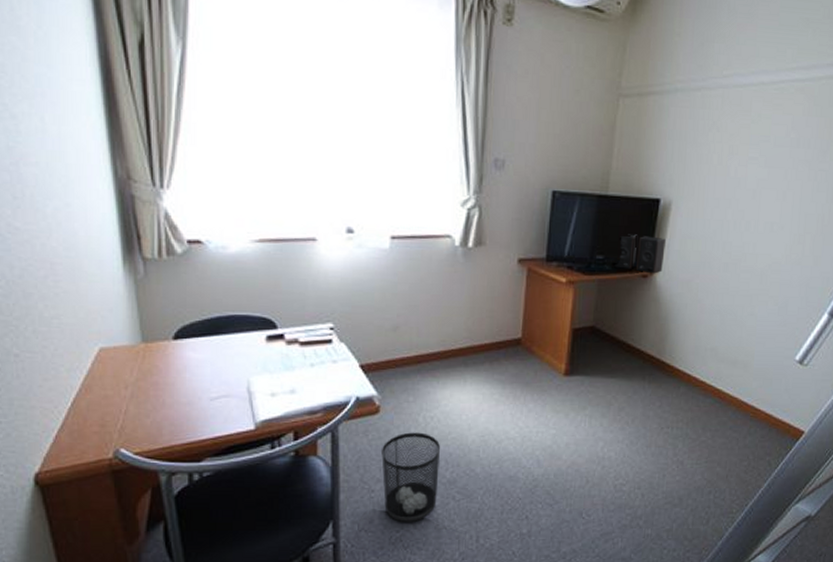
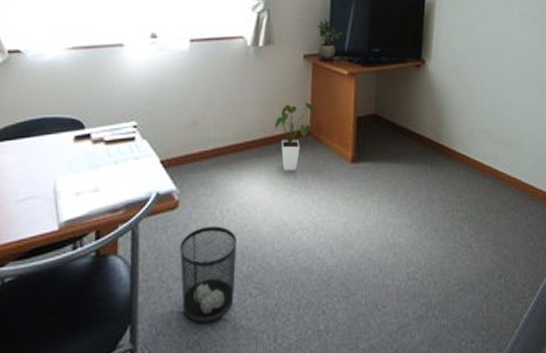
house plant: none [483,311,528,382] -> present [275,102,315,171]
potted plant: none [534,219,564,267] -> present [317,19,343,61]
speaker: present [612,234,666,274] -> none [387,29,434,63]

